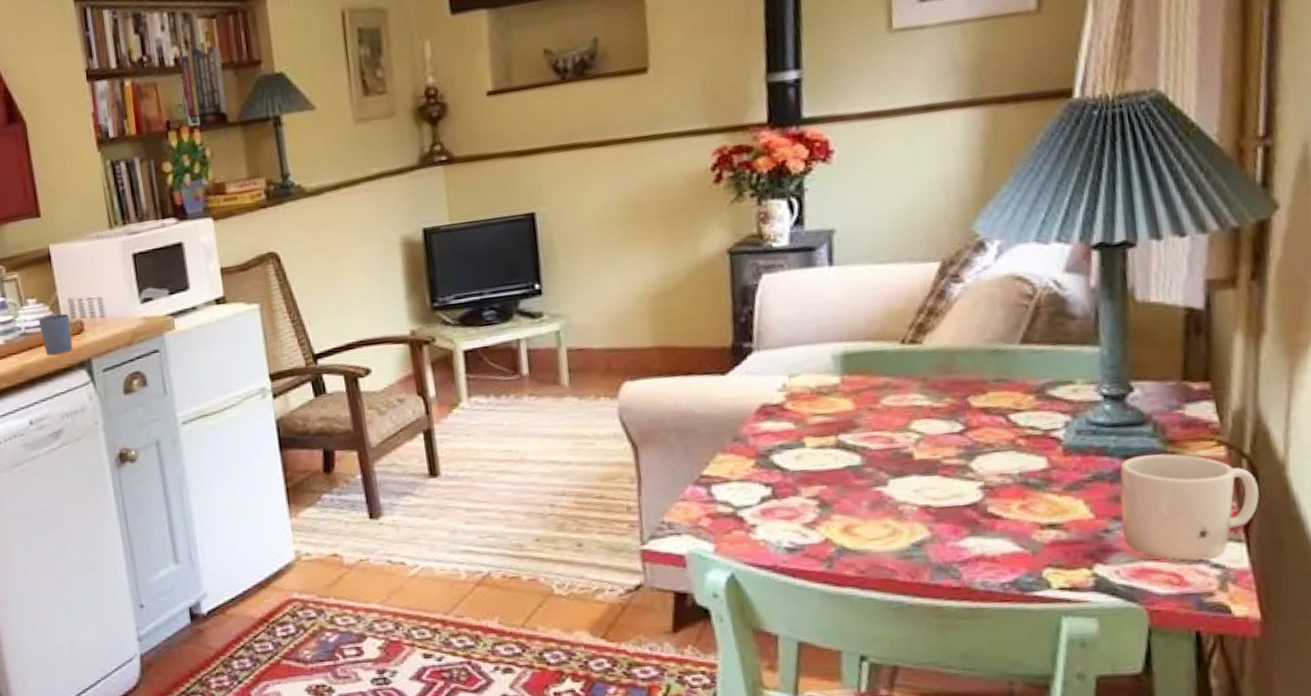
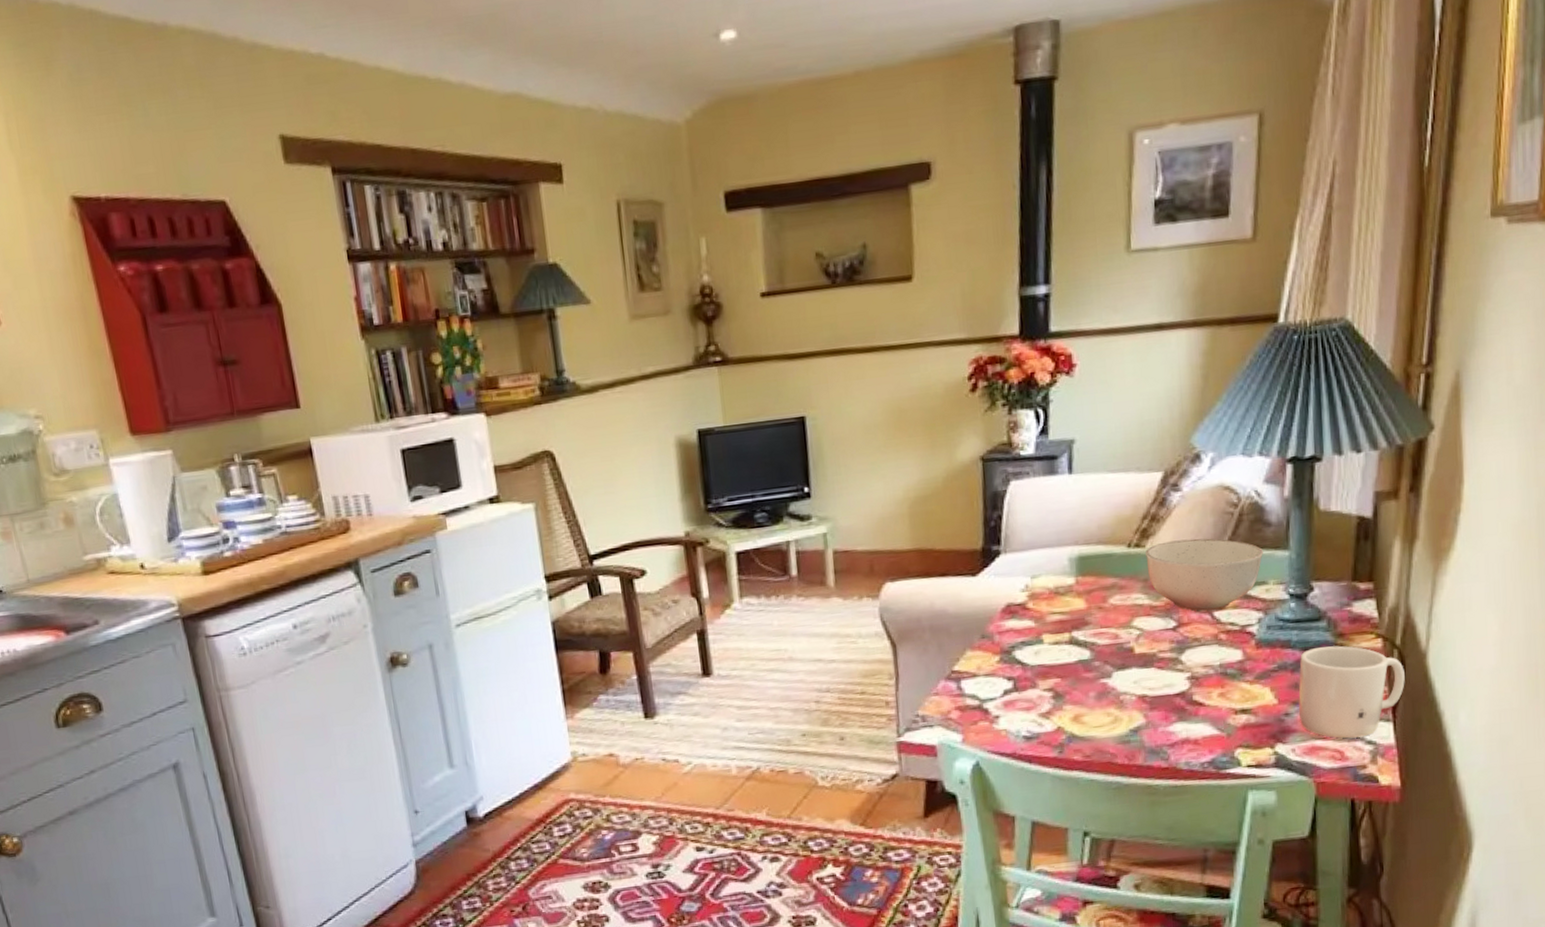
mug: present [38,313,73,356] -> none [300,511,339,557]
books: present [179,46,228,119] -> none [448,231,500,308]
bowl: none [923,333,1068,413] -> present [1145,538,1263,611]

